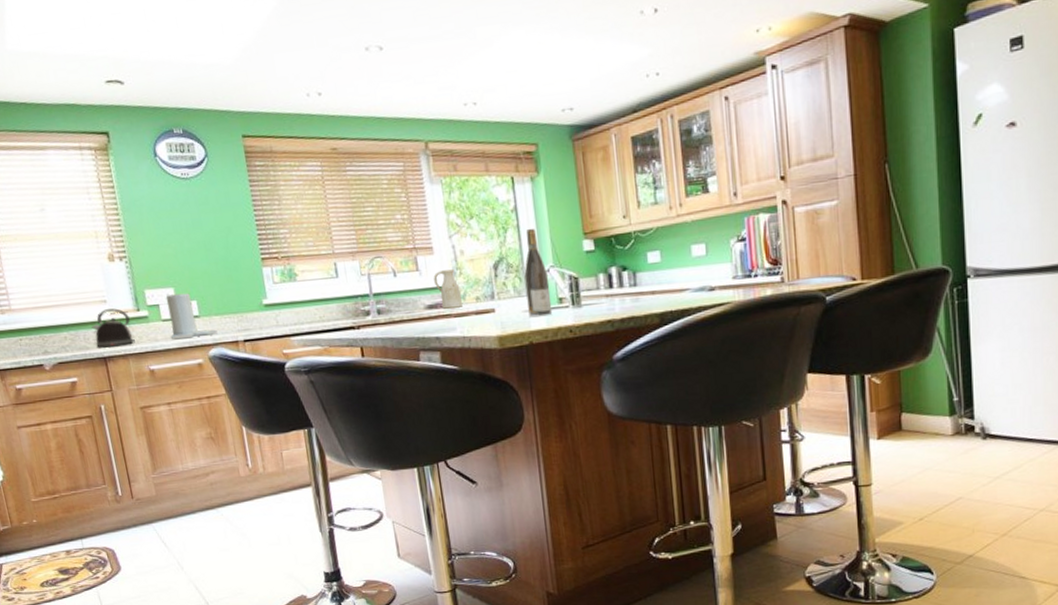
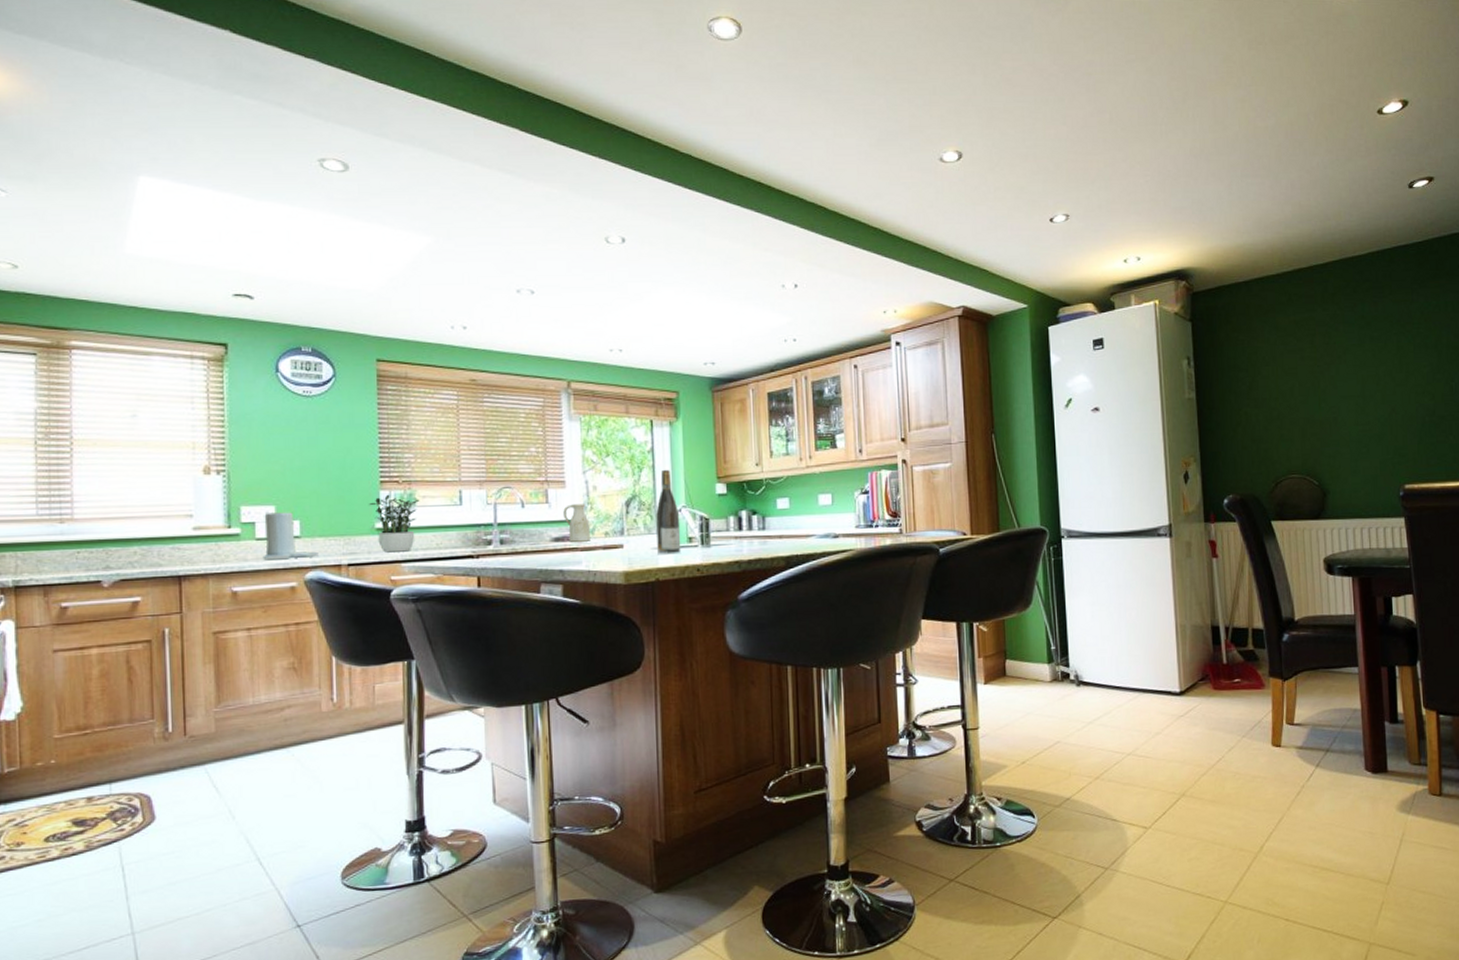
kettle: present [91,308,135,348] -> none [169,524,220,566]
potted plant: none [255,270,300,328] -> present [369,494,420,553]

